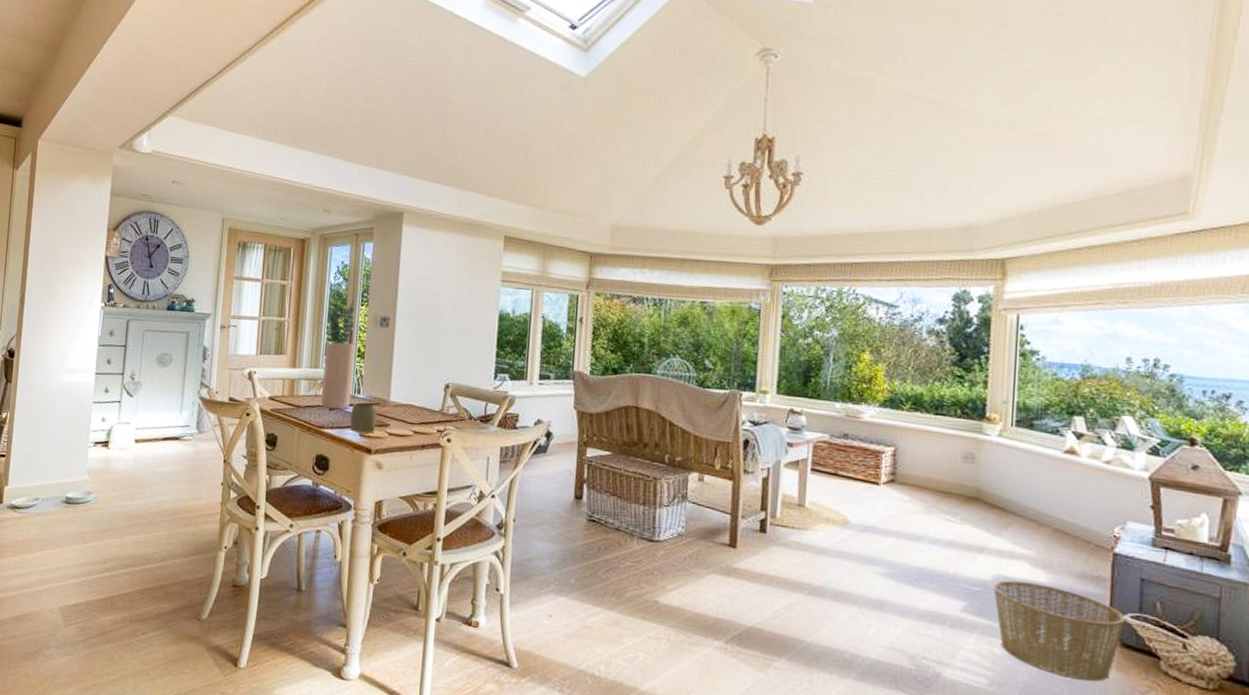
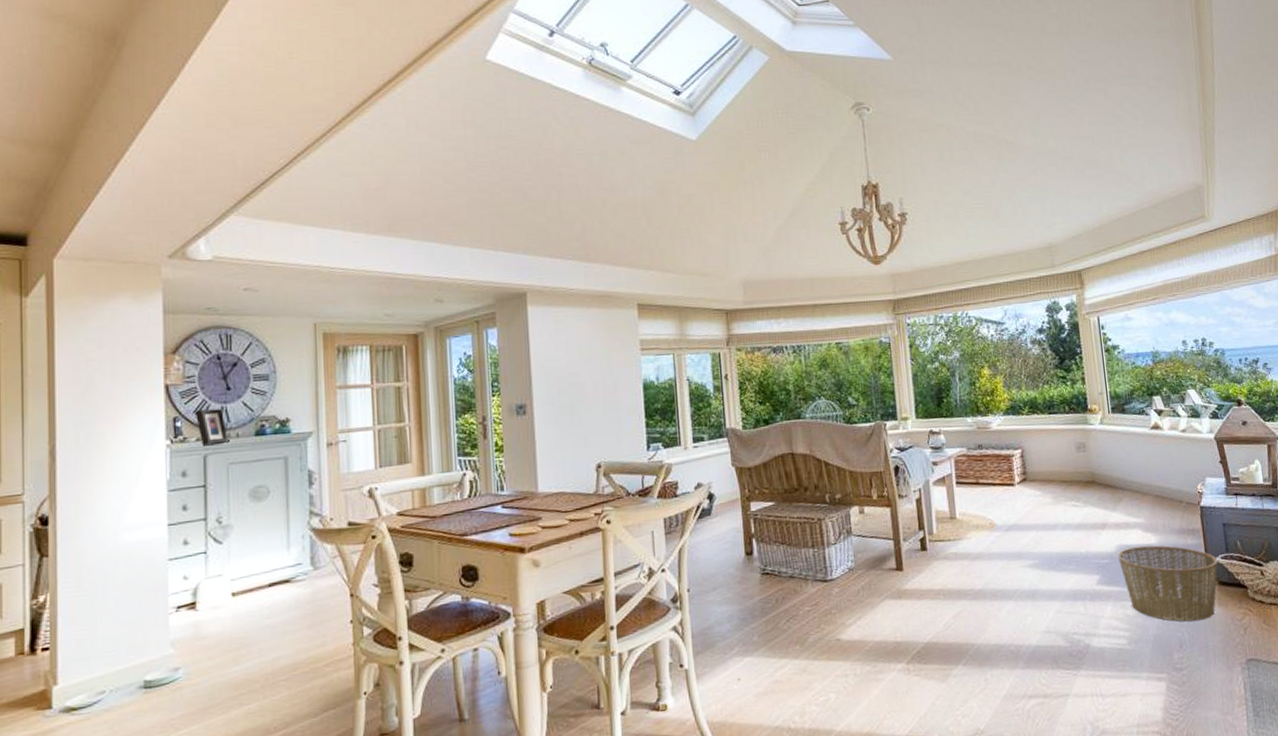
picture frame: none [124,281,147,312] -> present [194,408,228,445]
vase: present [321,299,356,410] -> none [457,391,494,514]
mug: present [349,402,377,434] -> none [495,499,526,533]

